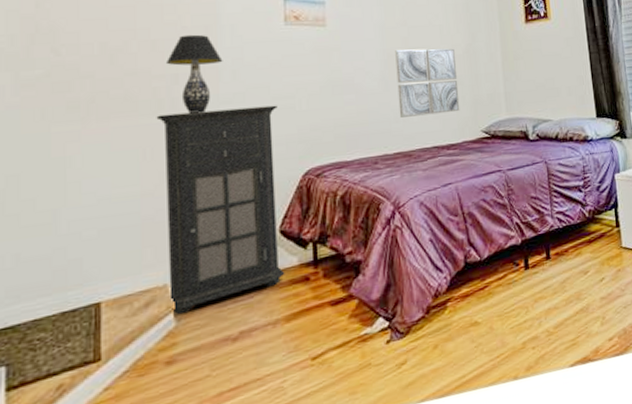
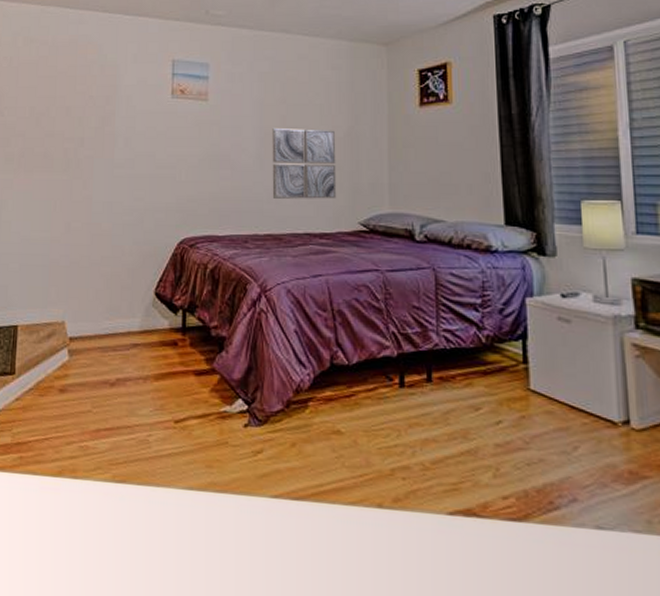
cabinet: present [156,105,285,315] -> none [65,173,161,351]
table lamp: present [167,34,223,114] -> none [76,103,119,174]

